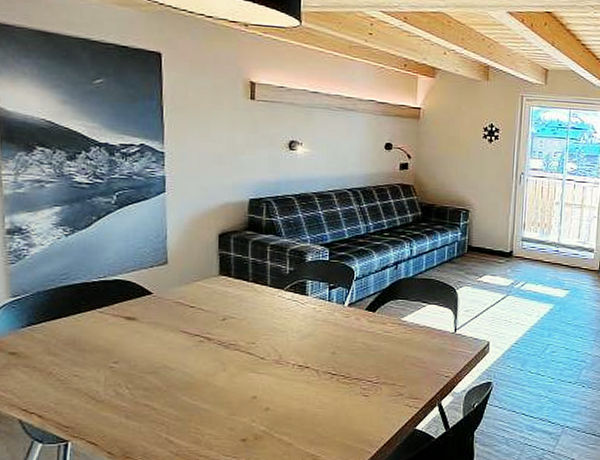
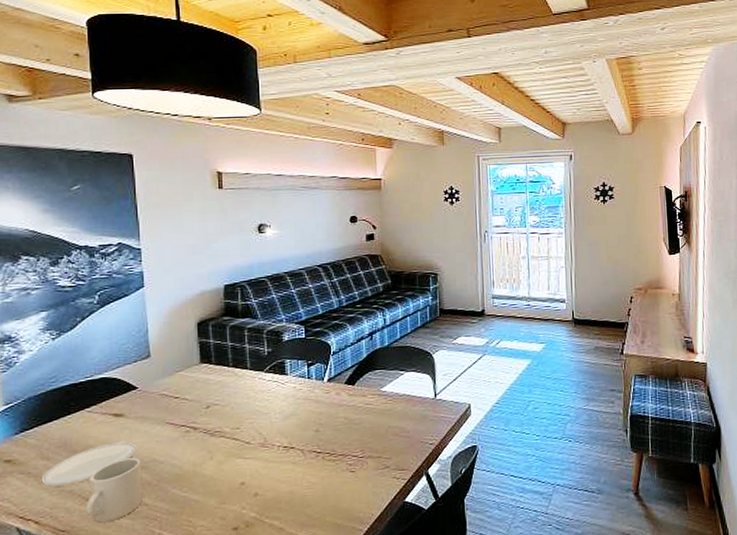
plate: none [47,345,148,383] -> present [41,442,137,487]
cup: none [92,362,152,423] -> present [86,458,143,523]

